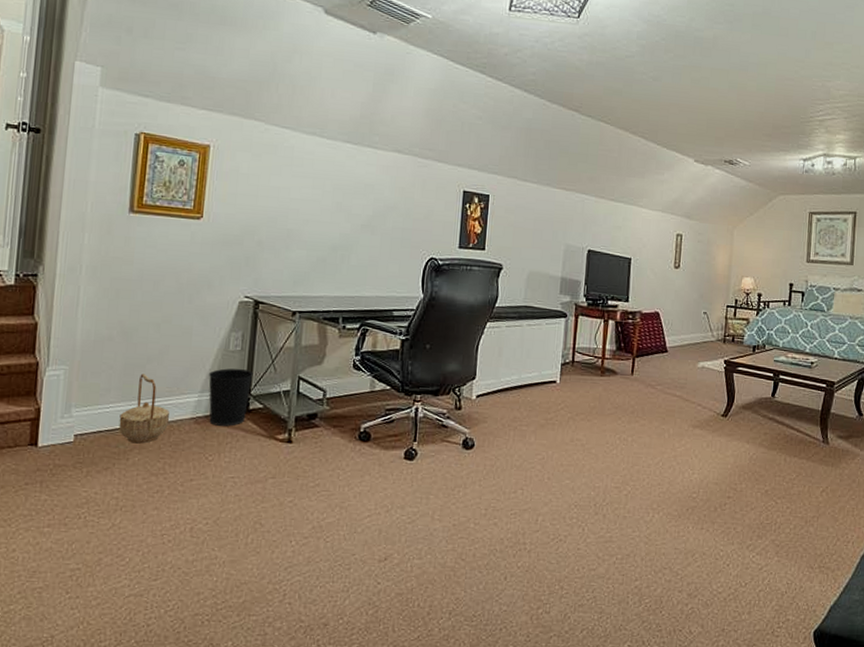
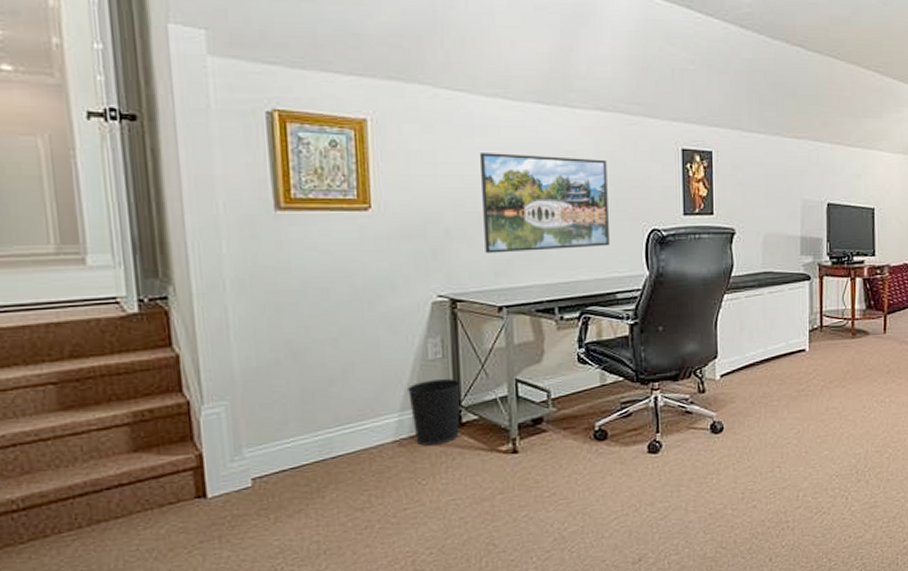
basket: present [119,374,169,444] -> none [305,398,367,479]
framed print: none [288,180,398,269] -> present [479,153,609,254]

